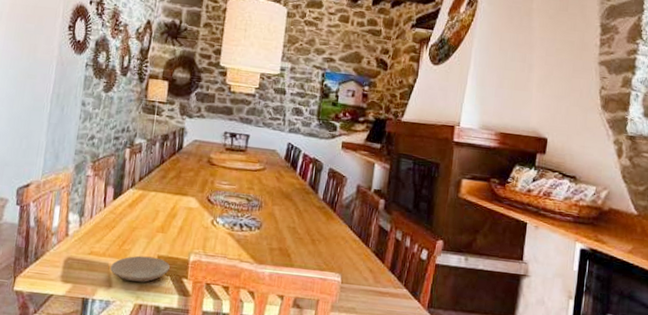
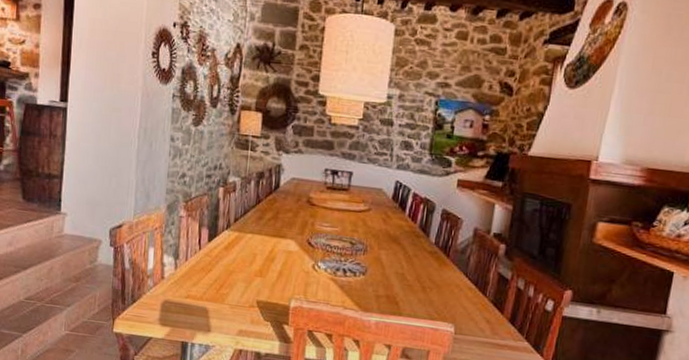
plate: present [110,255,170,282] -> none [208,300,270,328]

